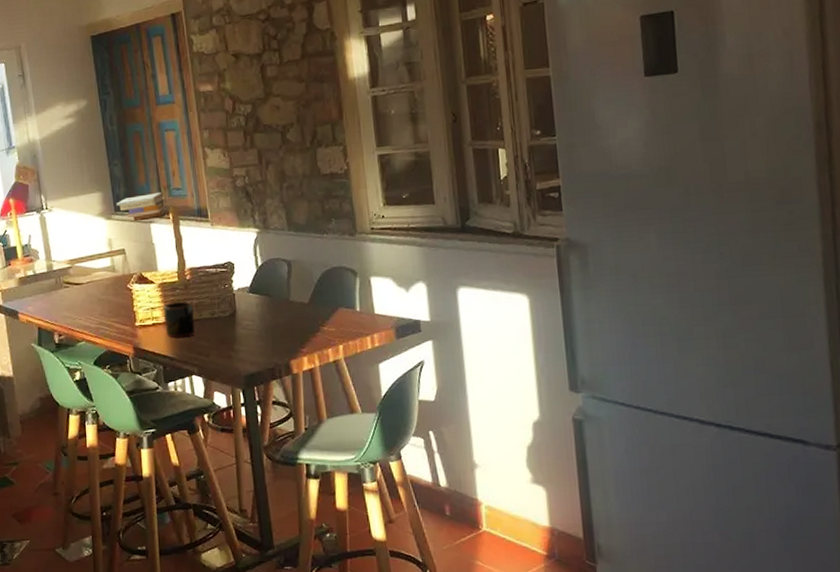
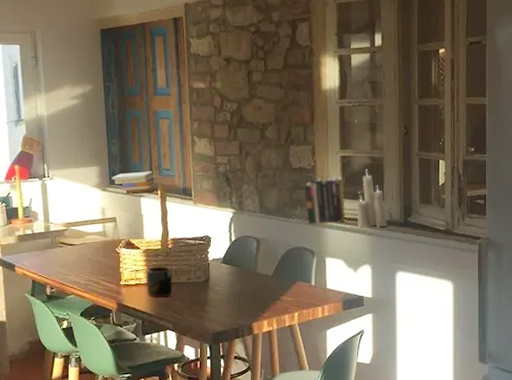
books: none [338,177,391,239] -> present [305,174,346,224]
candle: none [401,168,442,240] -> present [356,169,387,229]

